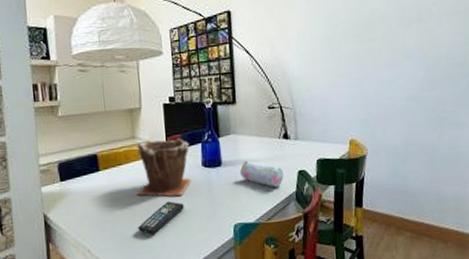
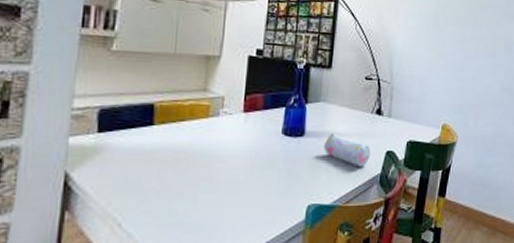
plant pot: present [137,138,191,197] -> none [197,97,271,167]
remote control: present [138,201,184,235] -> none [191,171,253,210]

